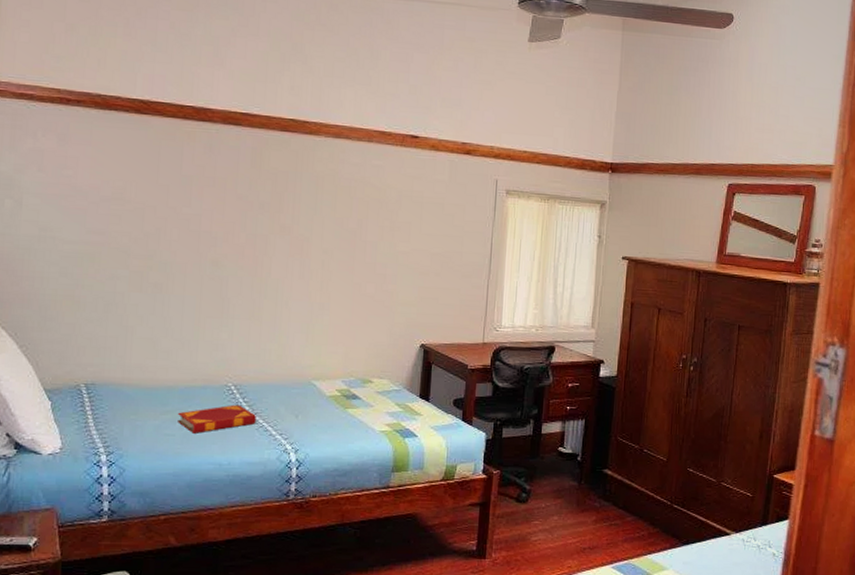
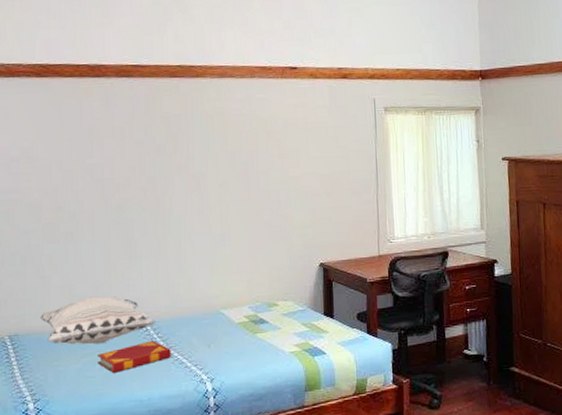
decorative pillow: none [119,352,243,403] -> present [39,296,156,345]

